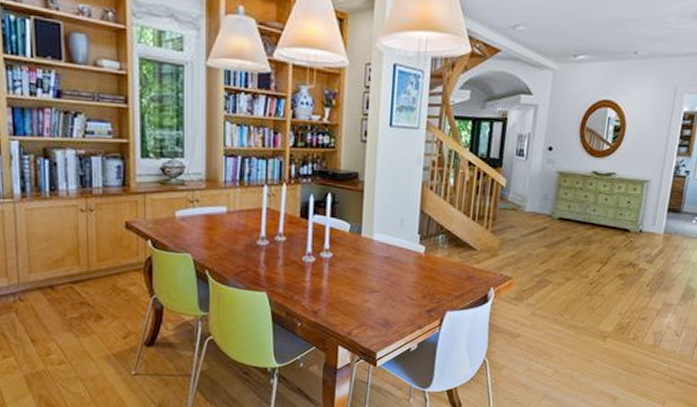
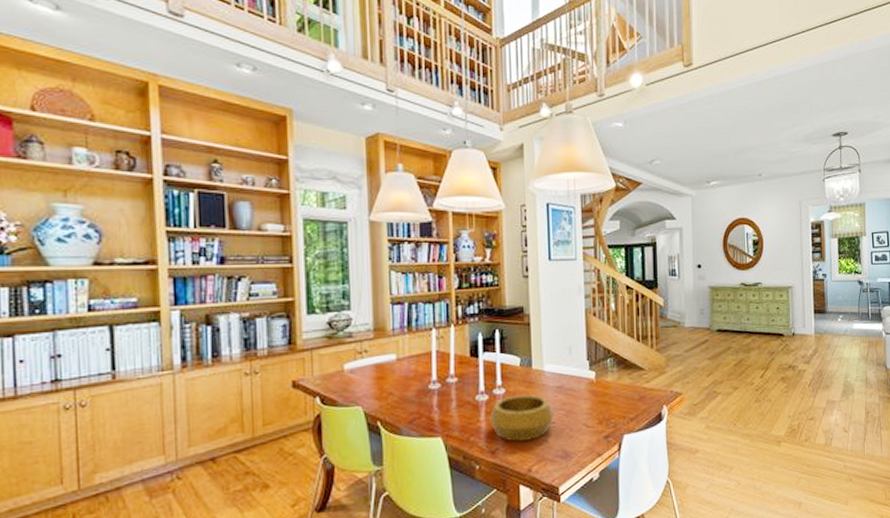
decorative bowl: none [315,260,379,305] -> present [490,394,554,442]

